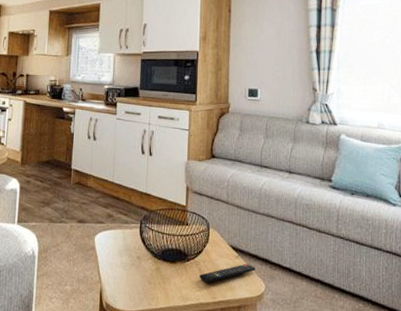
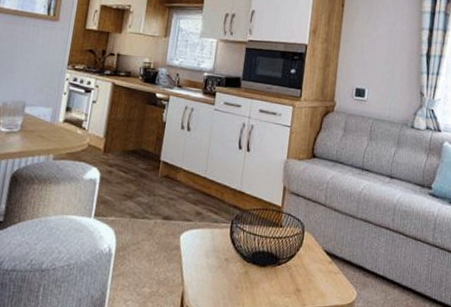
remote control: present [199,263,256,283] -> none [290,269,349,289]

